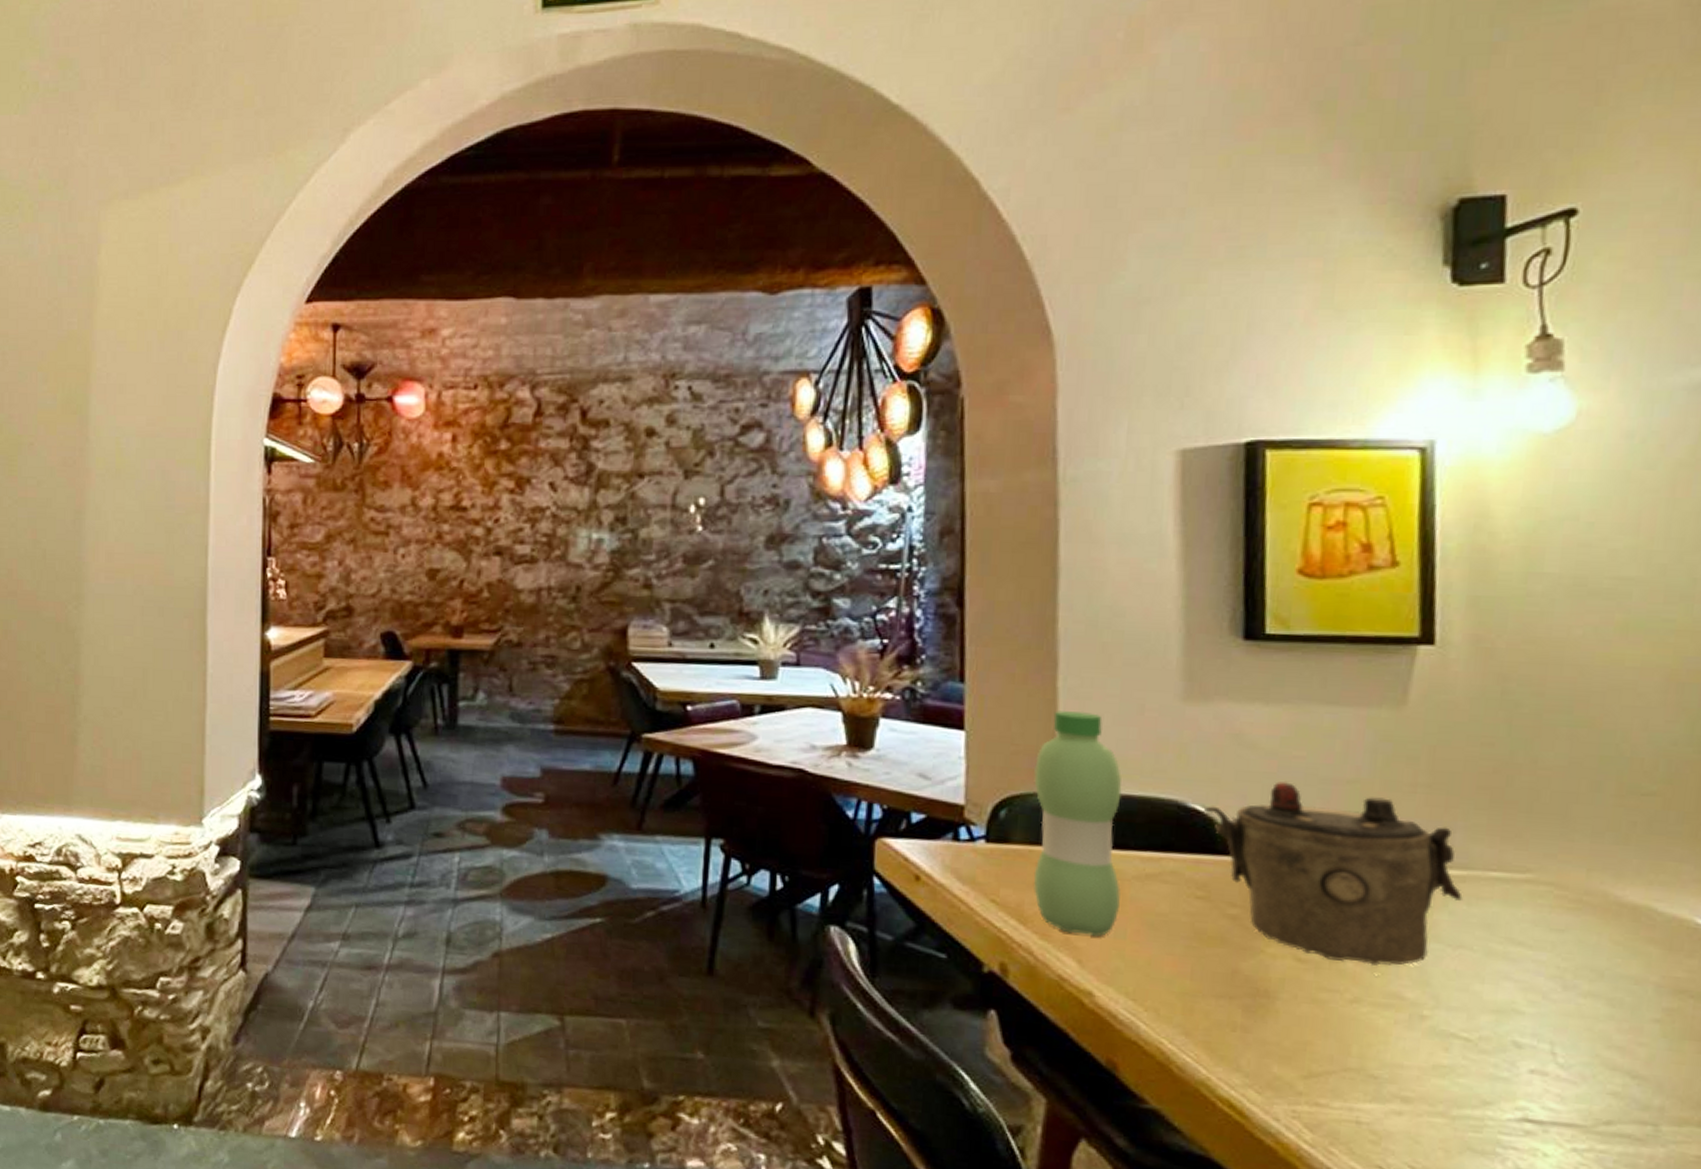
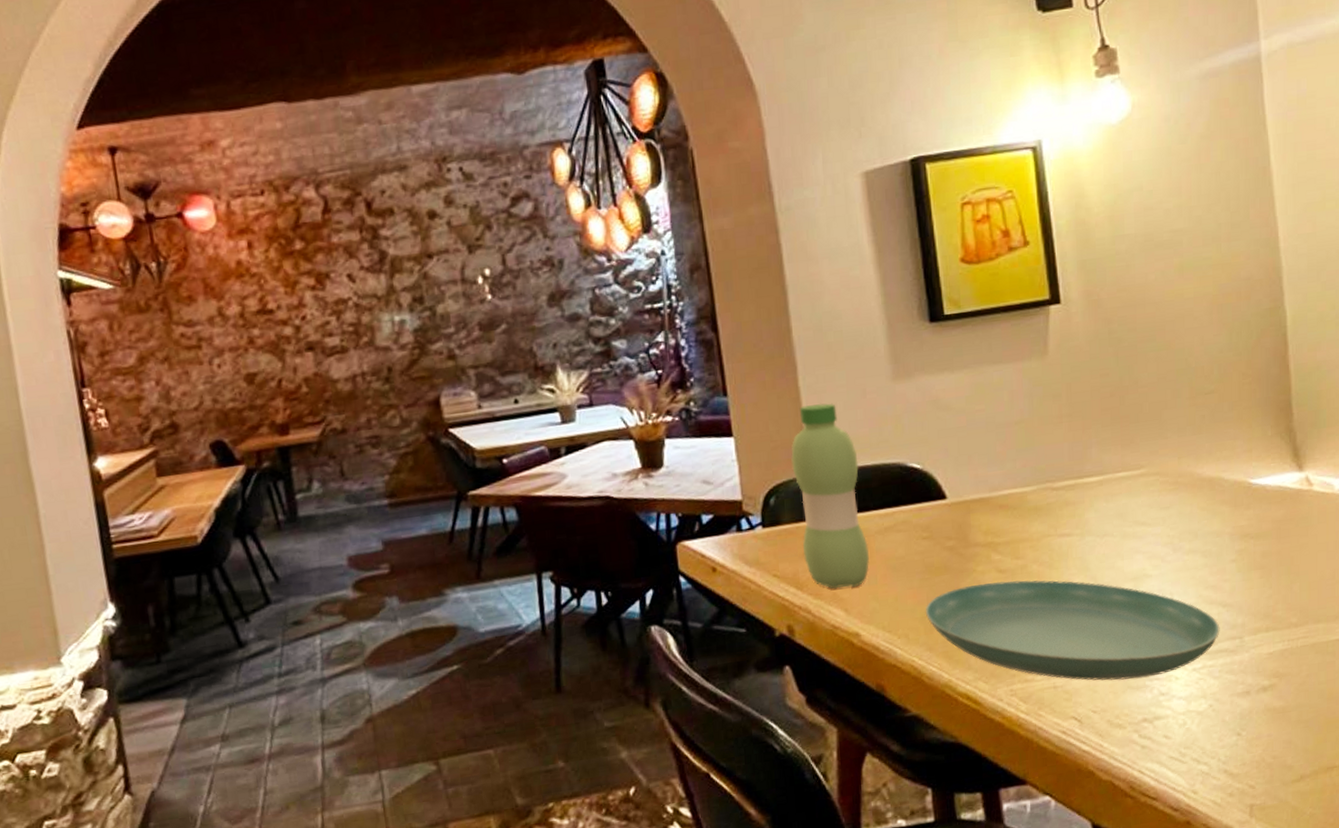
saucer: none [1186,967,1624,1144] -> present [925,580,1220,681]
teapot: present [1203,781,1463,966] -> none [918,430,1102,566]

